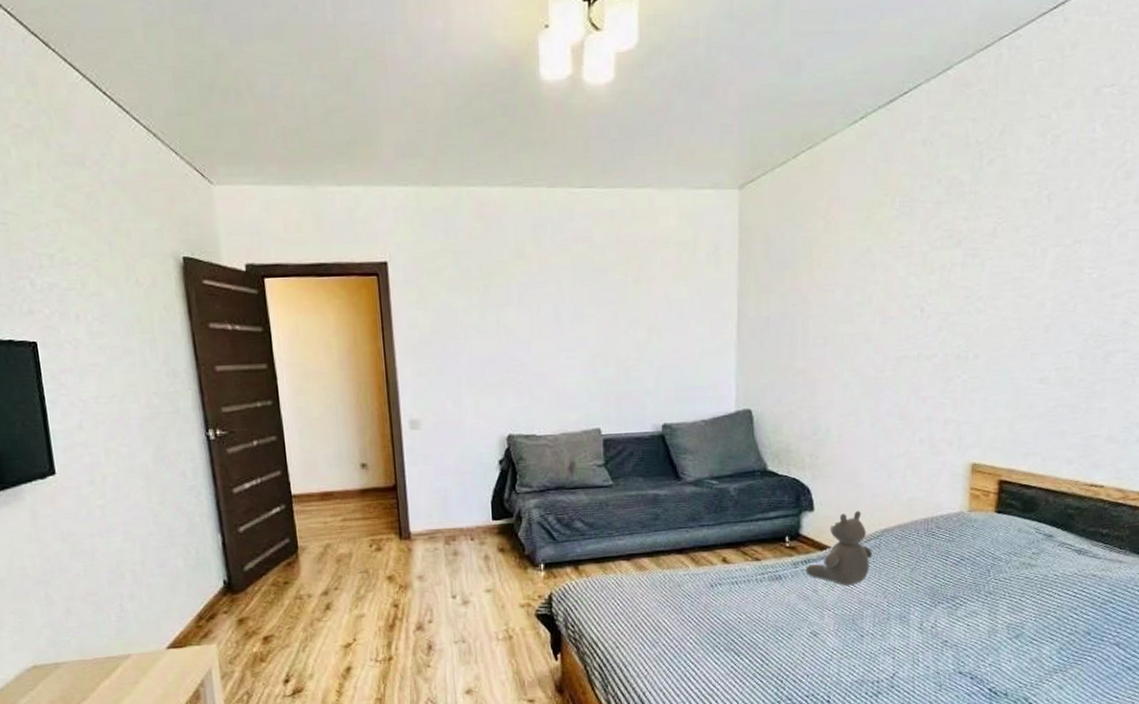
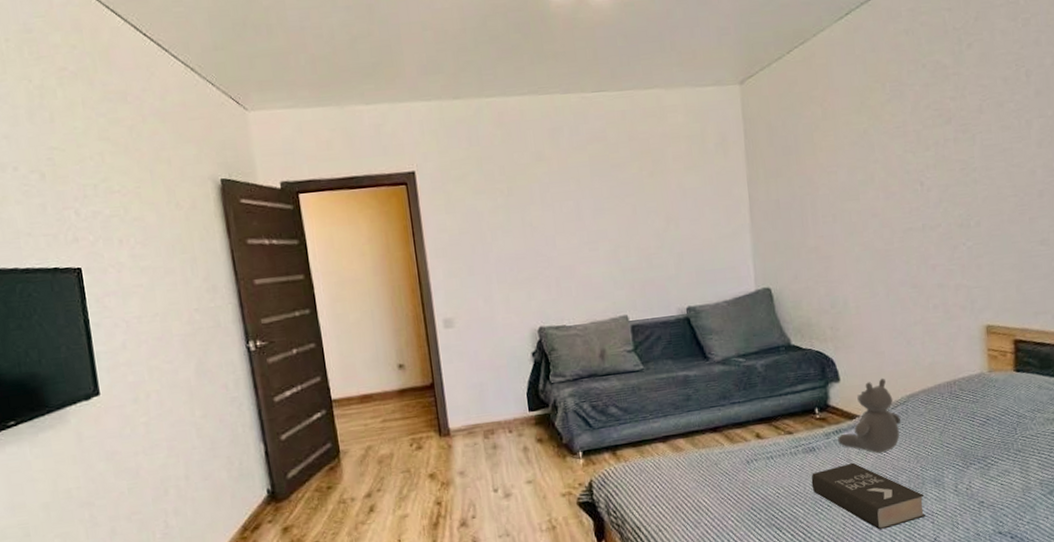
book: none [774,593,888,662] -> present [811,462,925,530]

